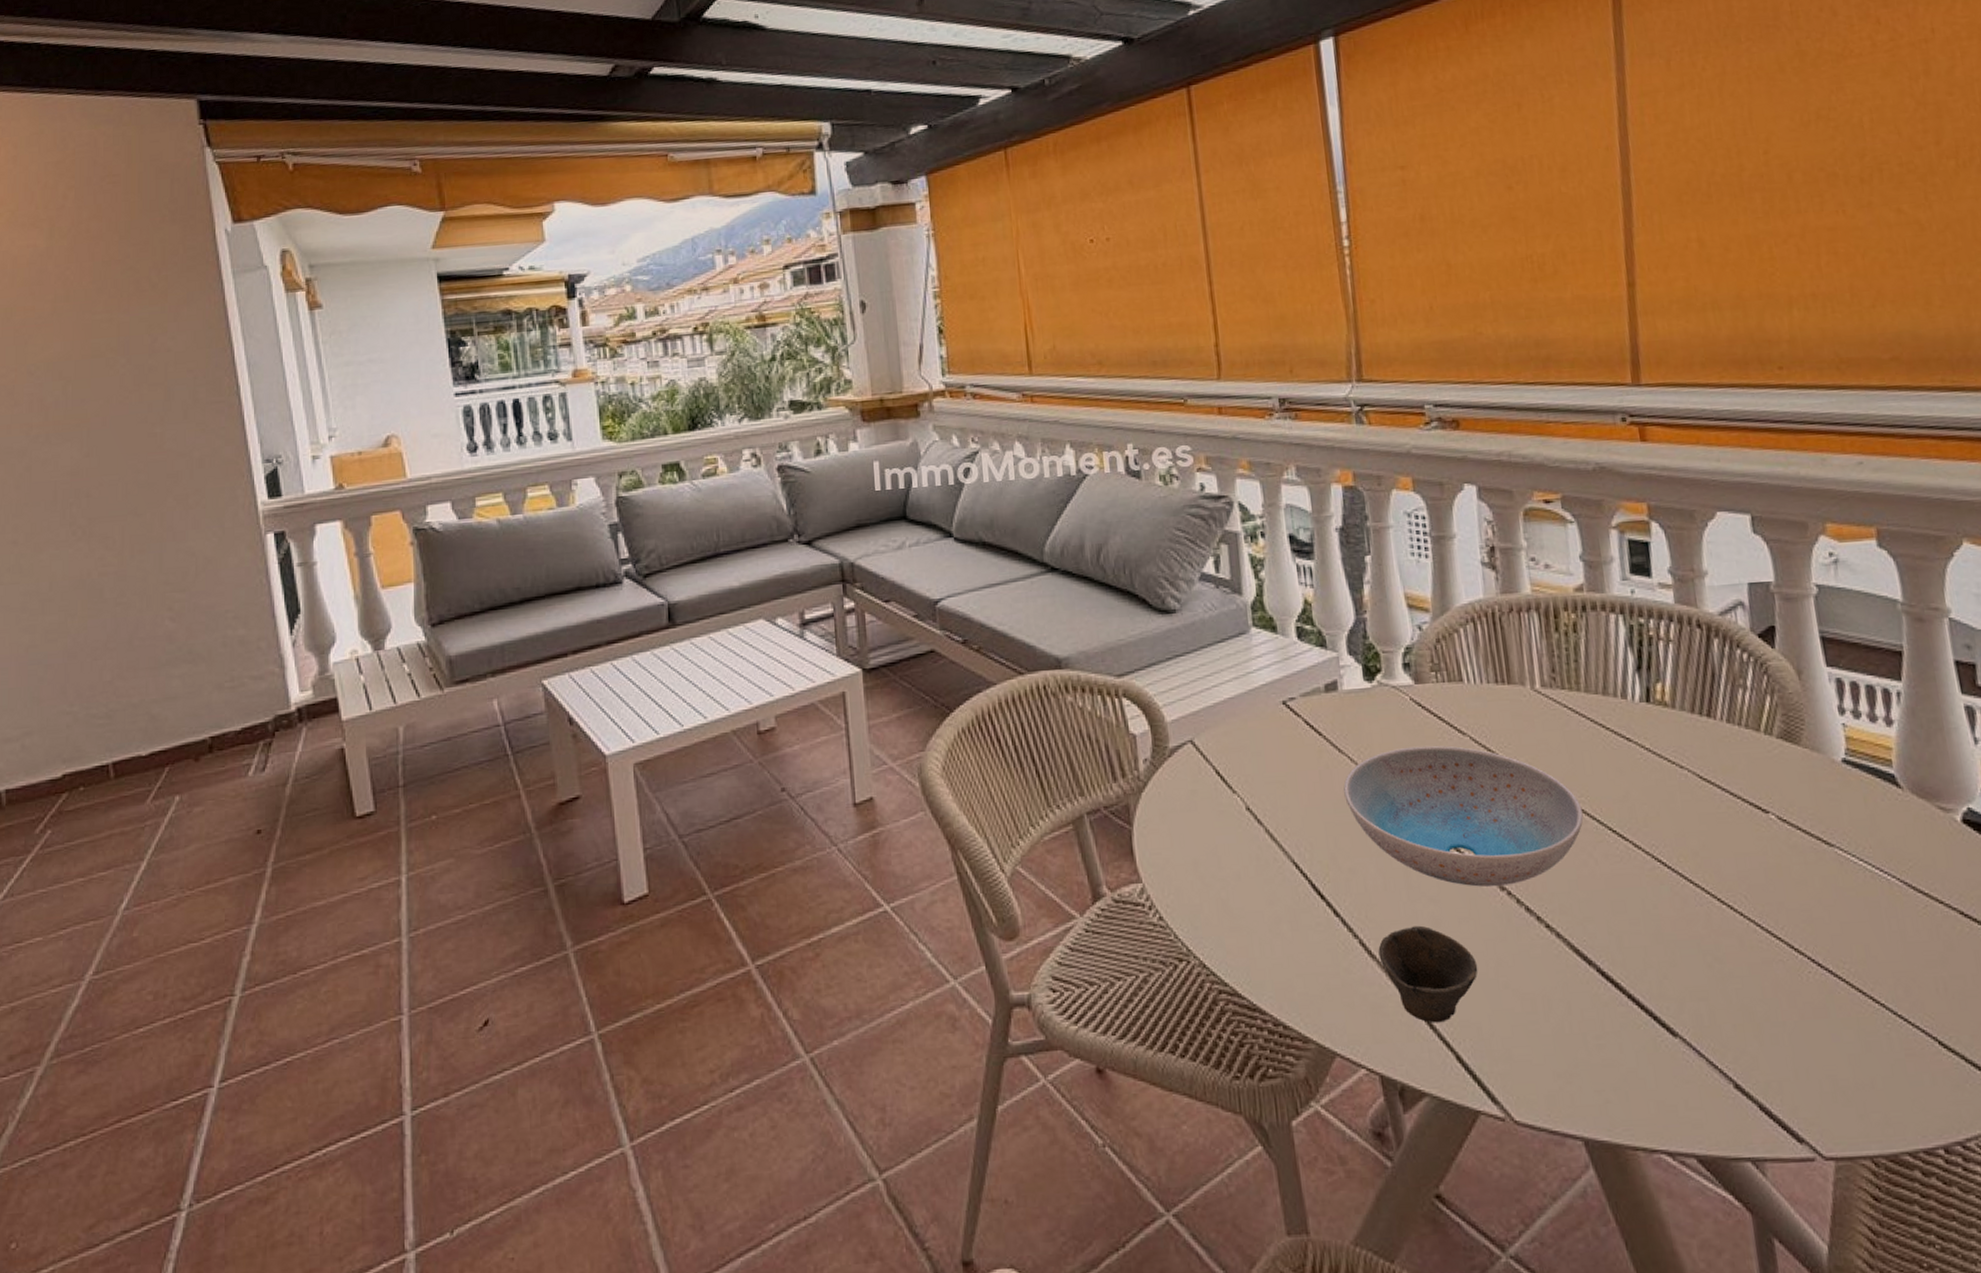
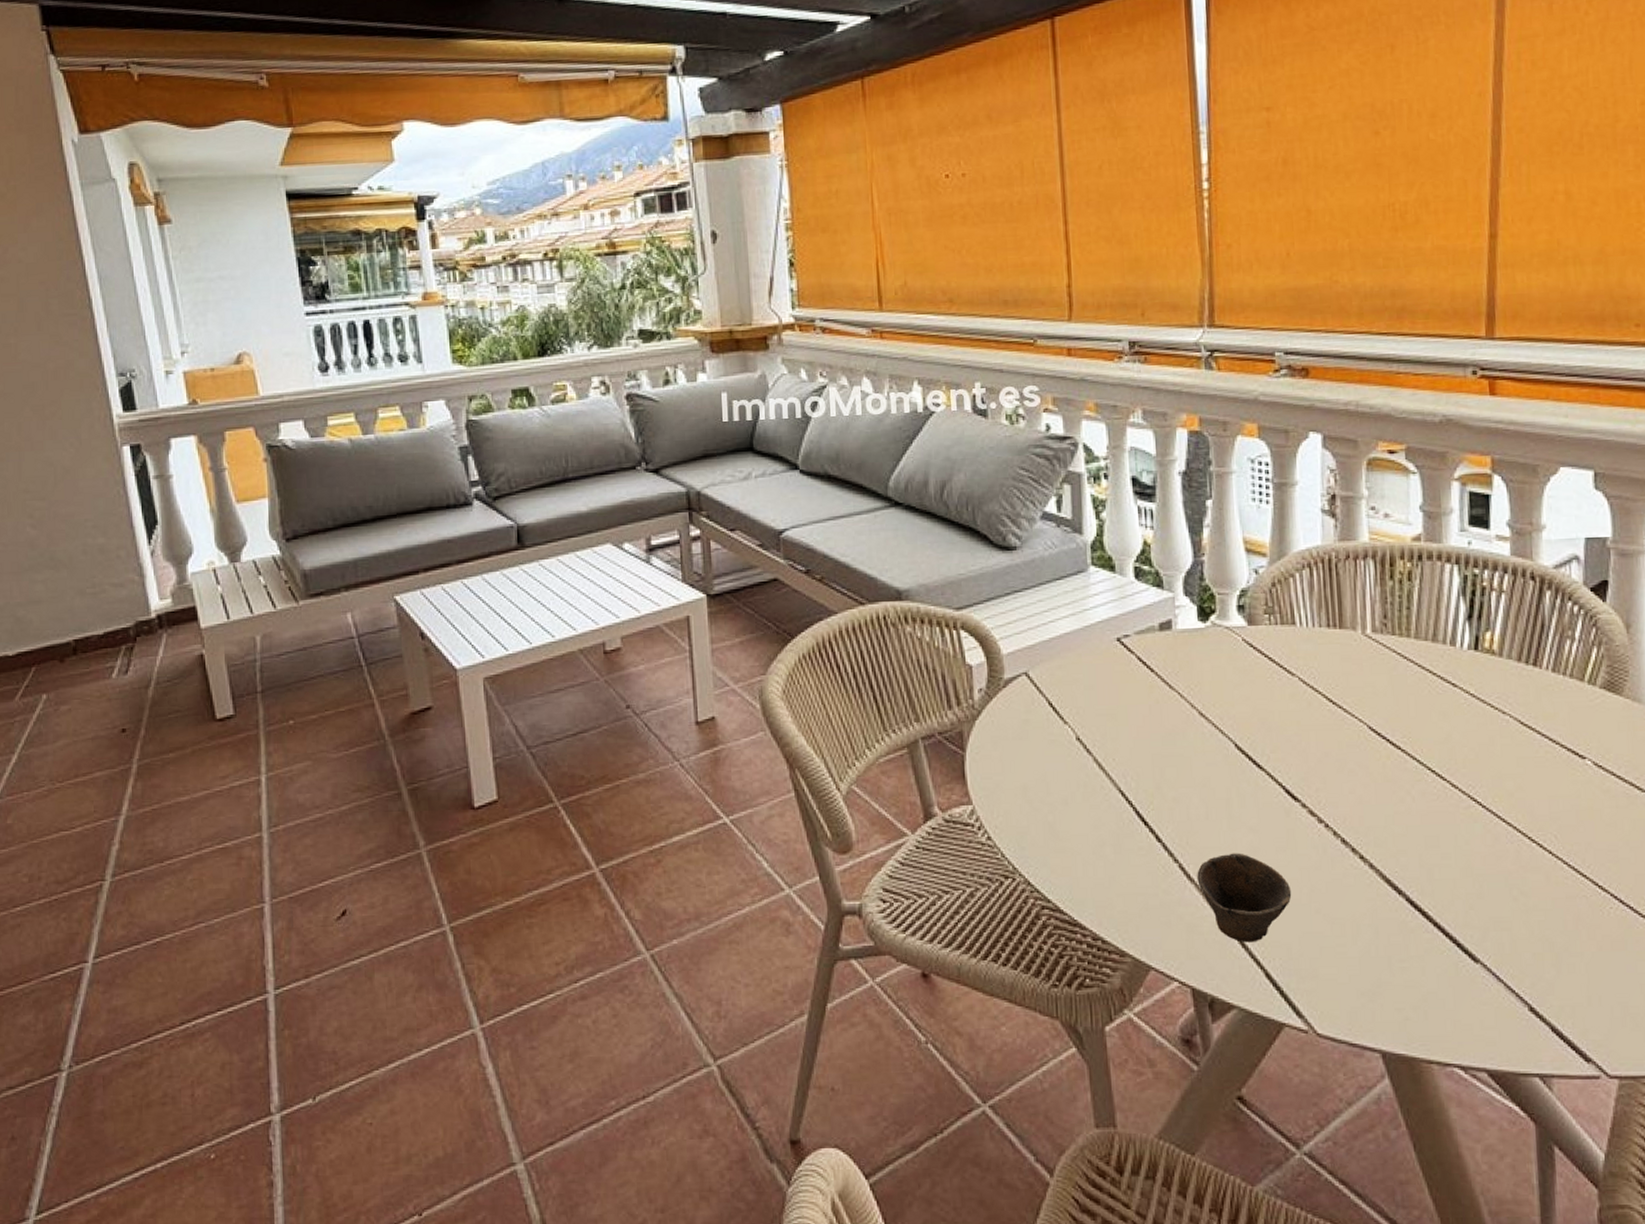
dish: present [1343,745,1584,887] -> none [1172,684,1404,819]

